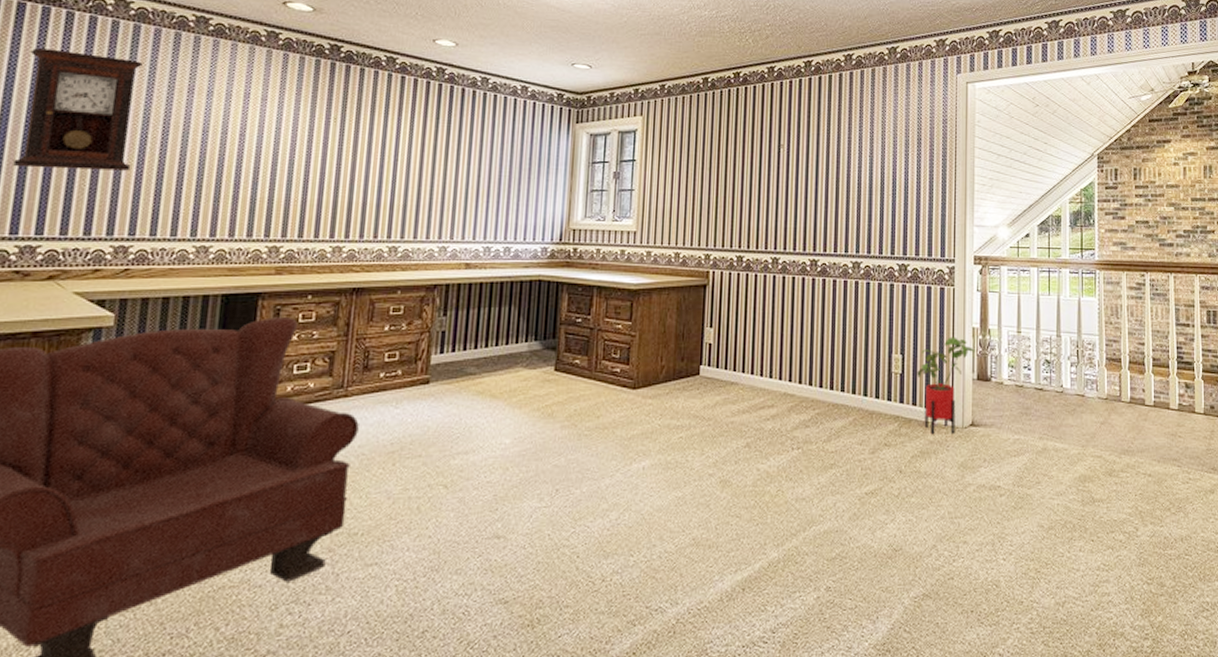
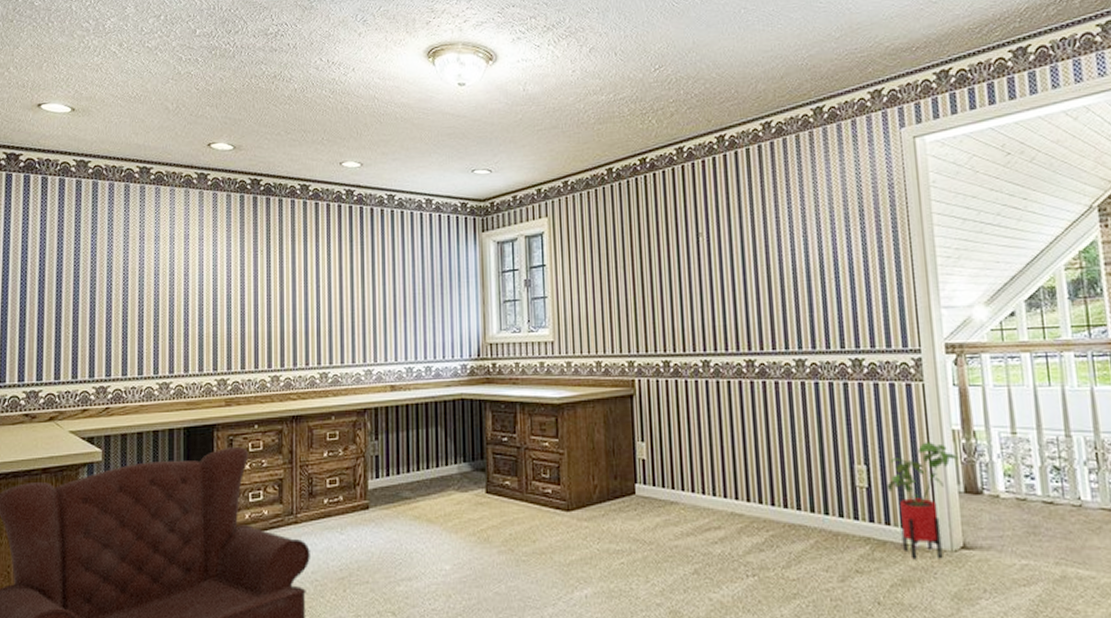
pendulum clock: present [13,48,143,171] -> none [15,212,103,321]

